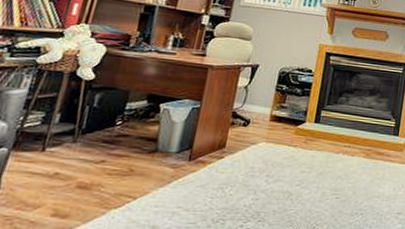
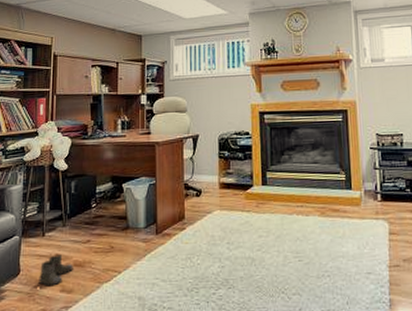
boots: none [23,173,76,209] -> present [39,254,73,286]

